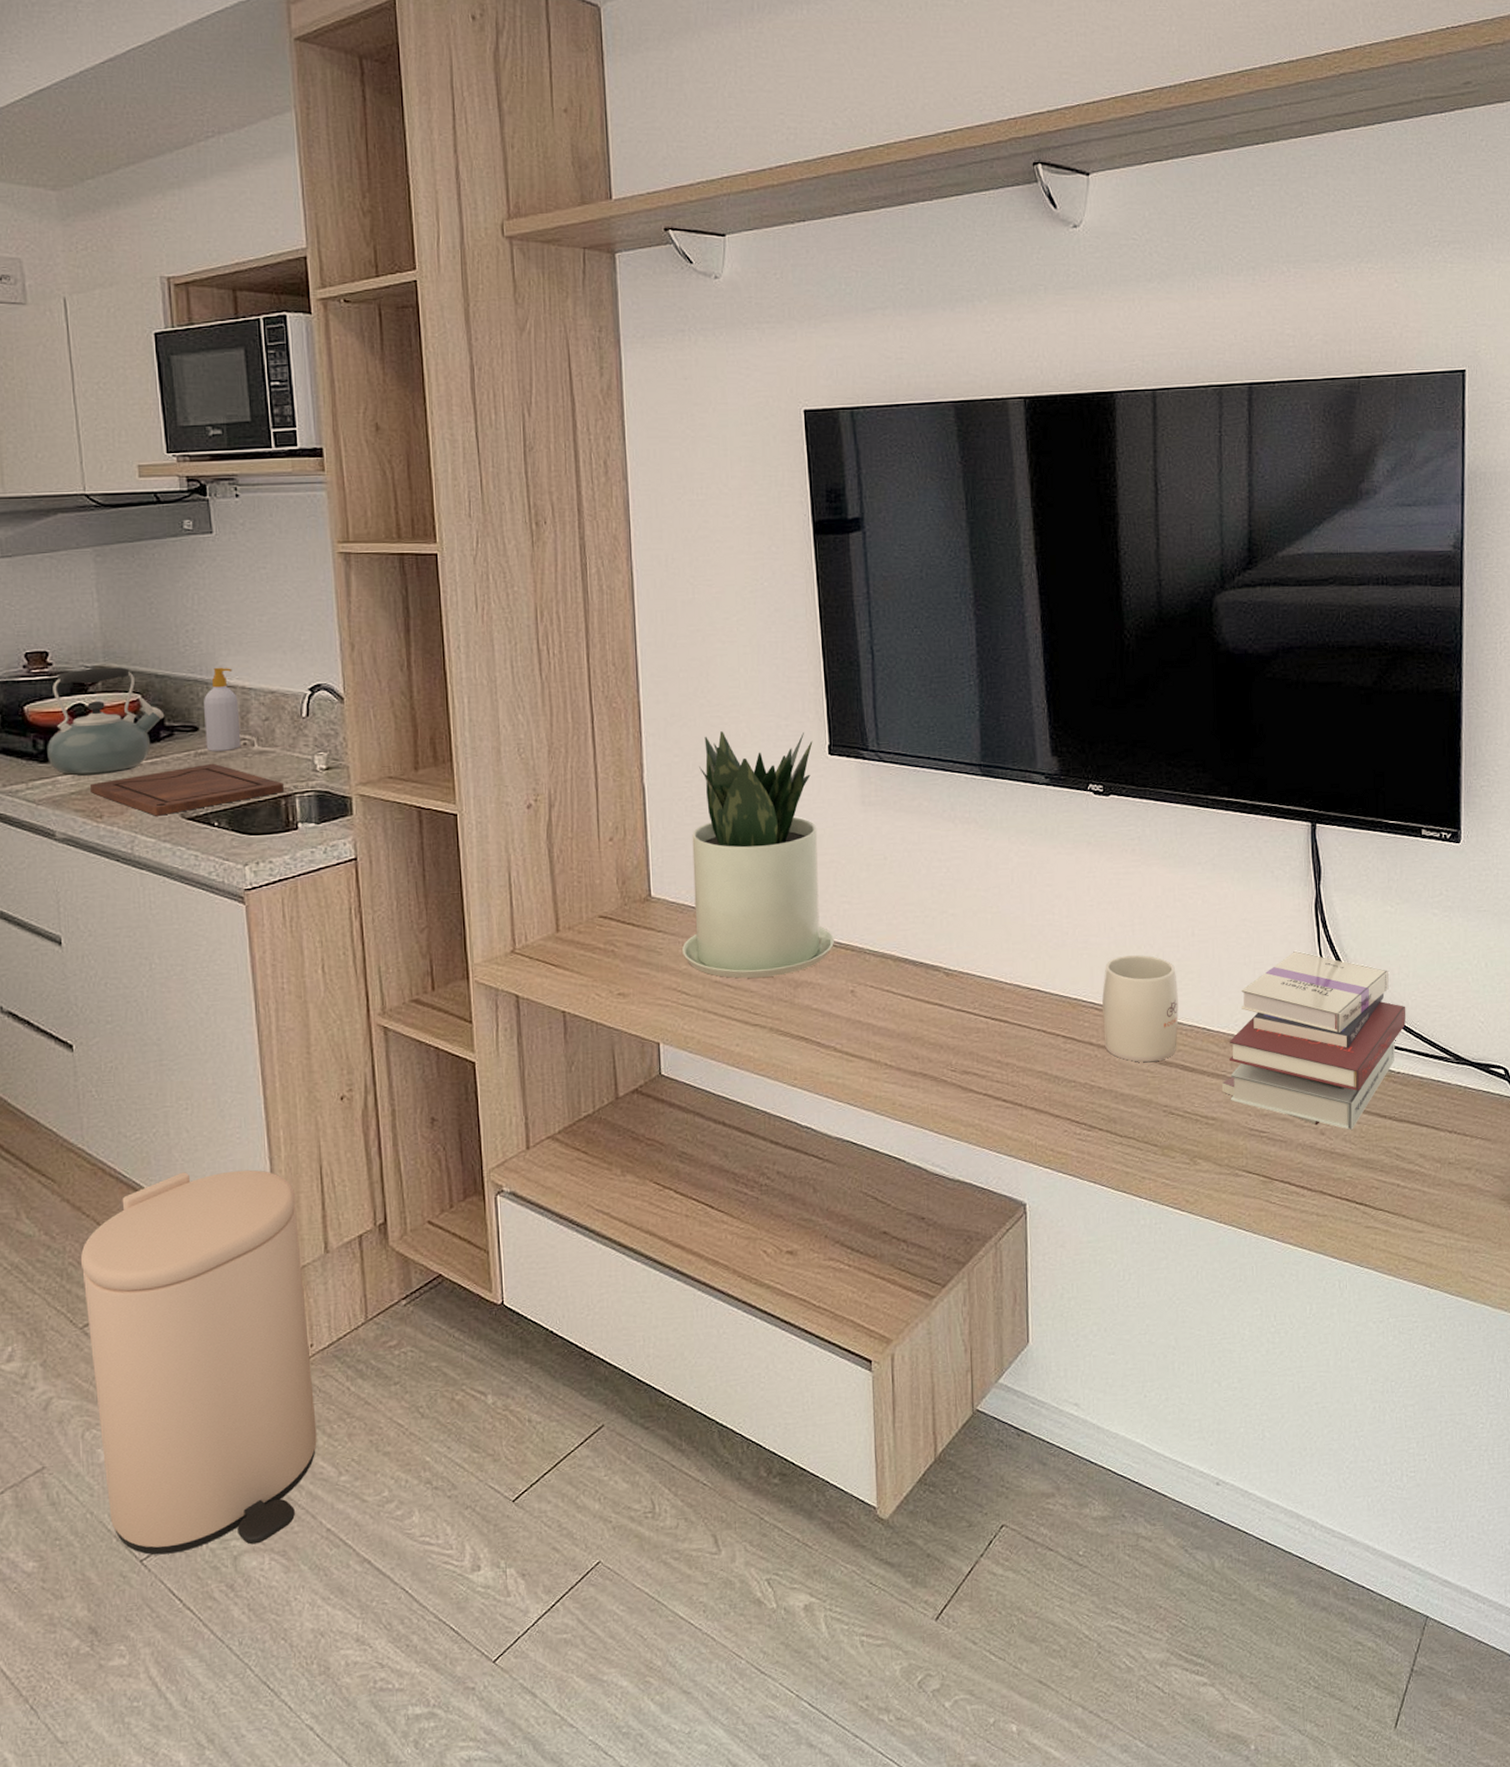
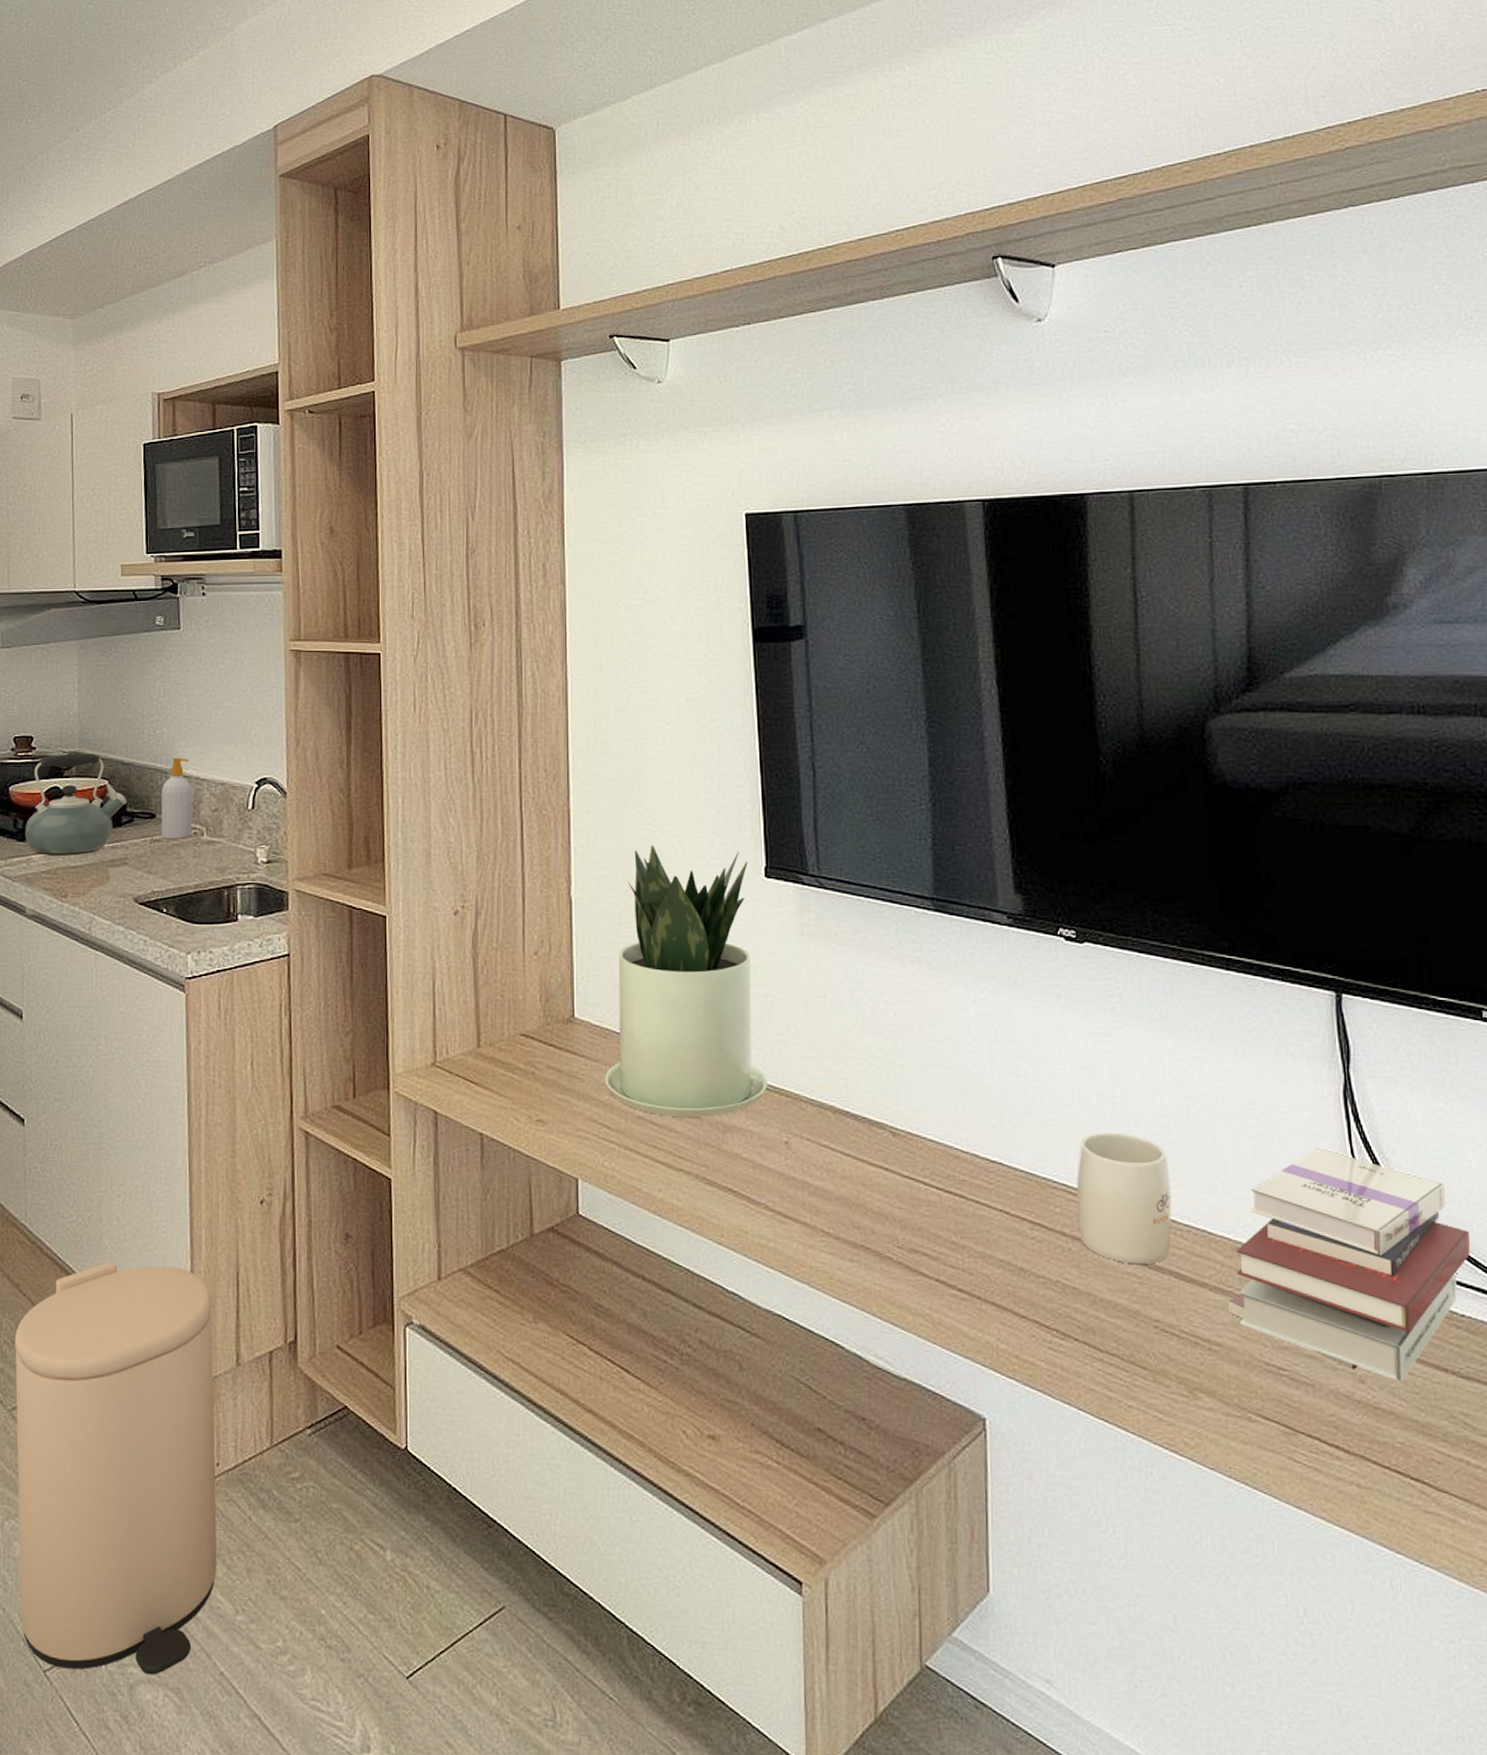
cutting board: present [89,763,284,816] -> none [58,850,227,899]

